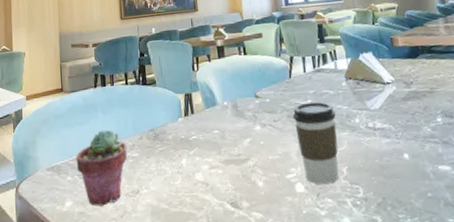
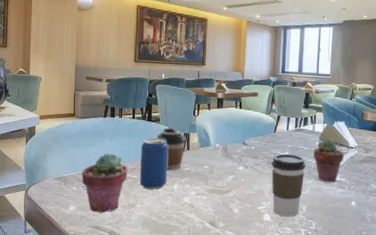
beverage can: none [139,103,173,169] -> present [140,137,168,190]
coffee cup: none [153,89,188,143] -> present [155,127,186,171]
potted succulent: none [341,76,381,132] -> present [313,138,344,182]

